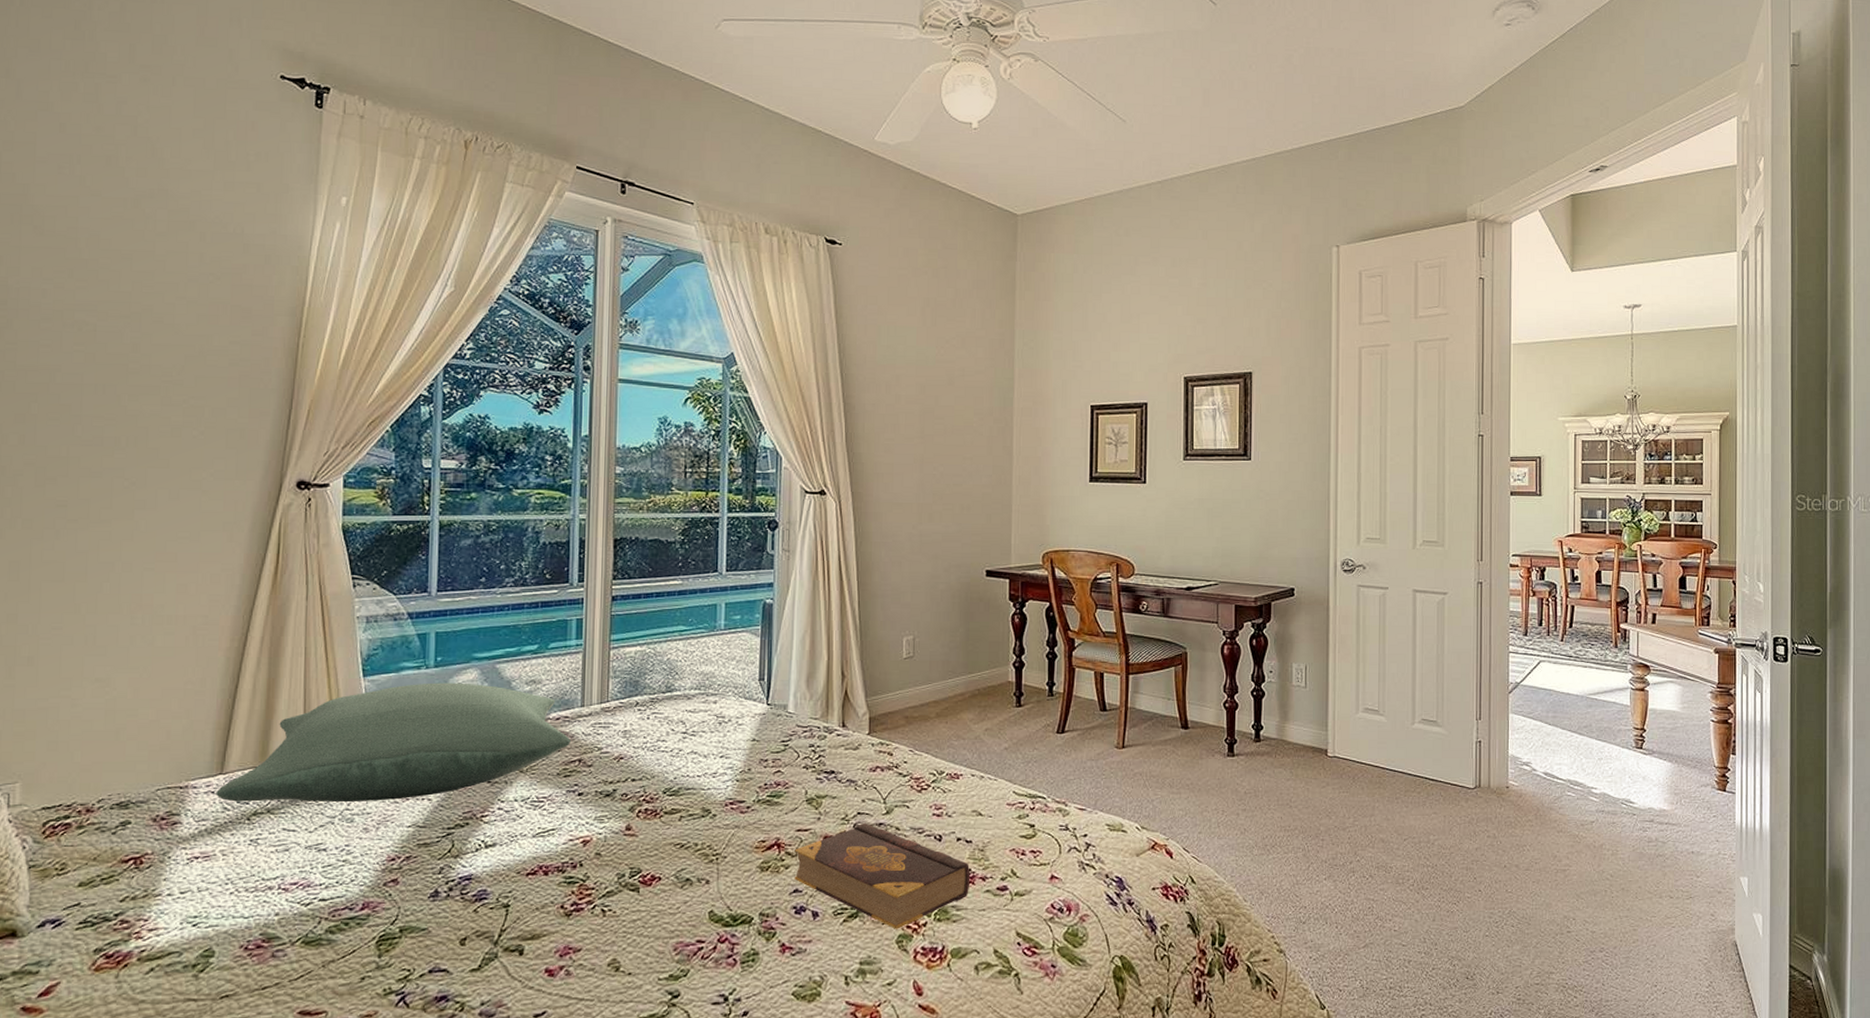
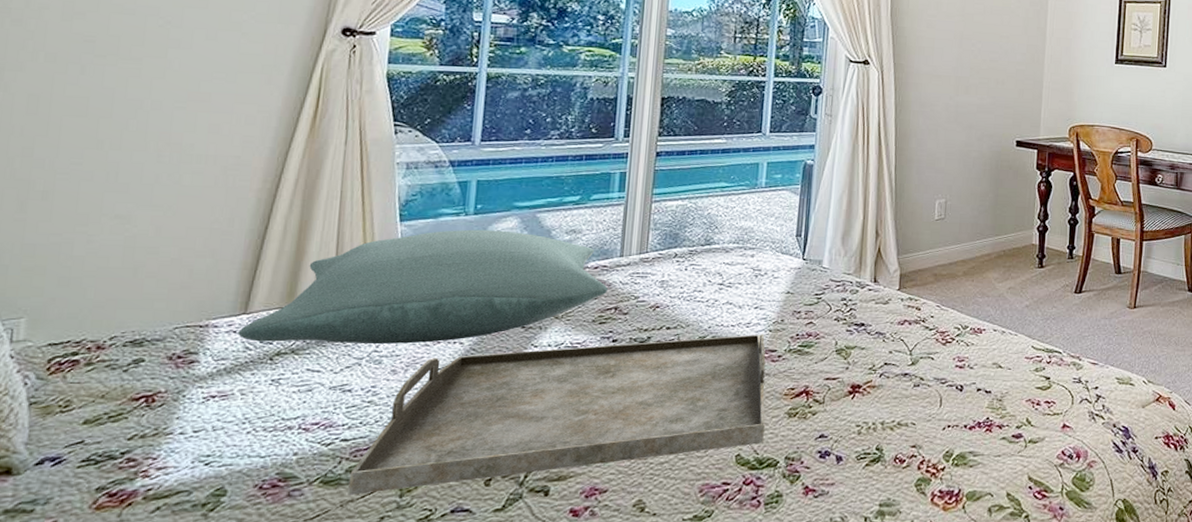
serving tray: none [329,784,737,955] -> present [348,334,766,495]
book: present [794,823,971,929] -> none [820,373,989,473]

